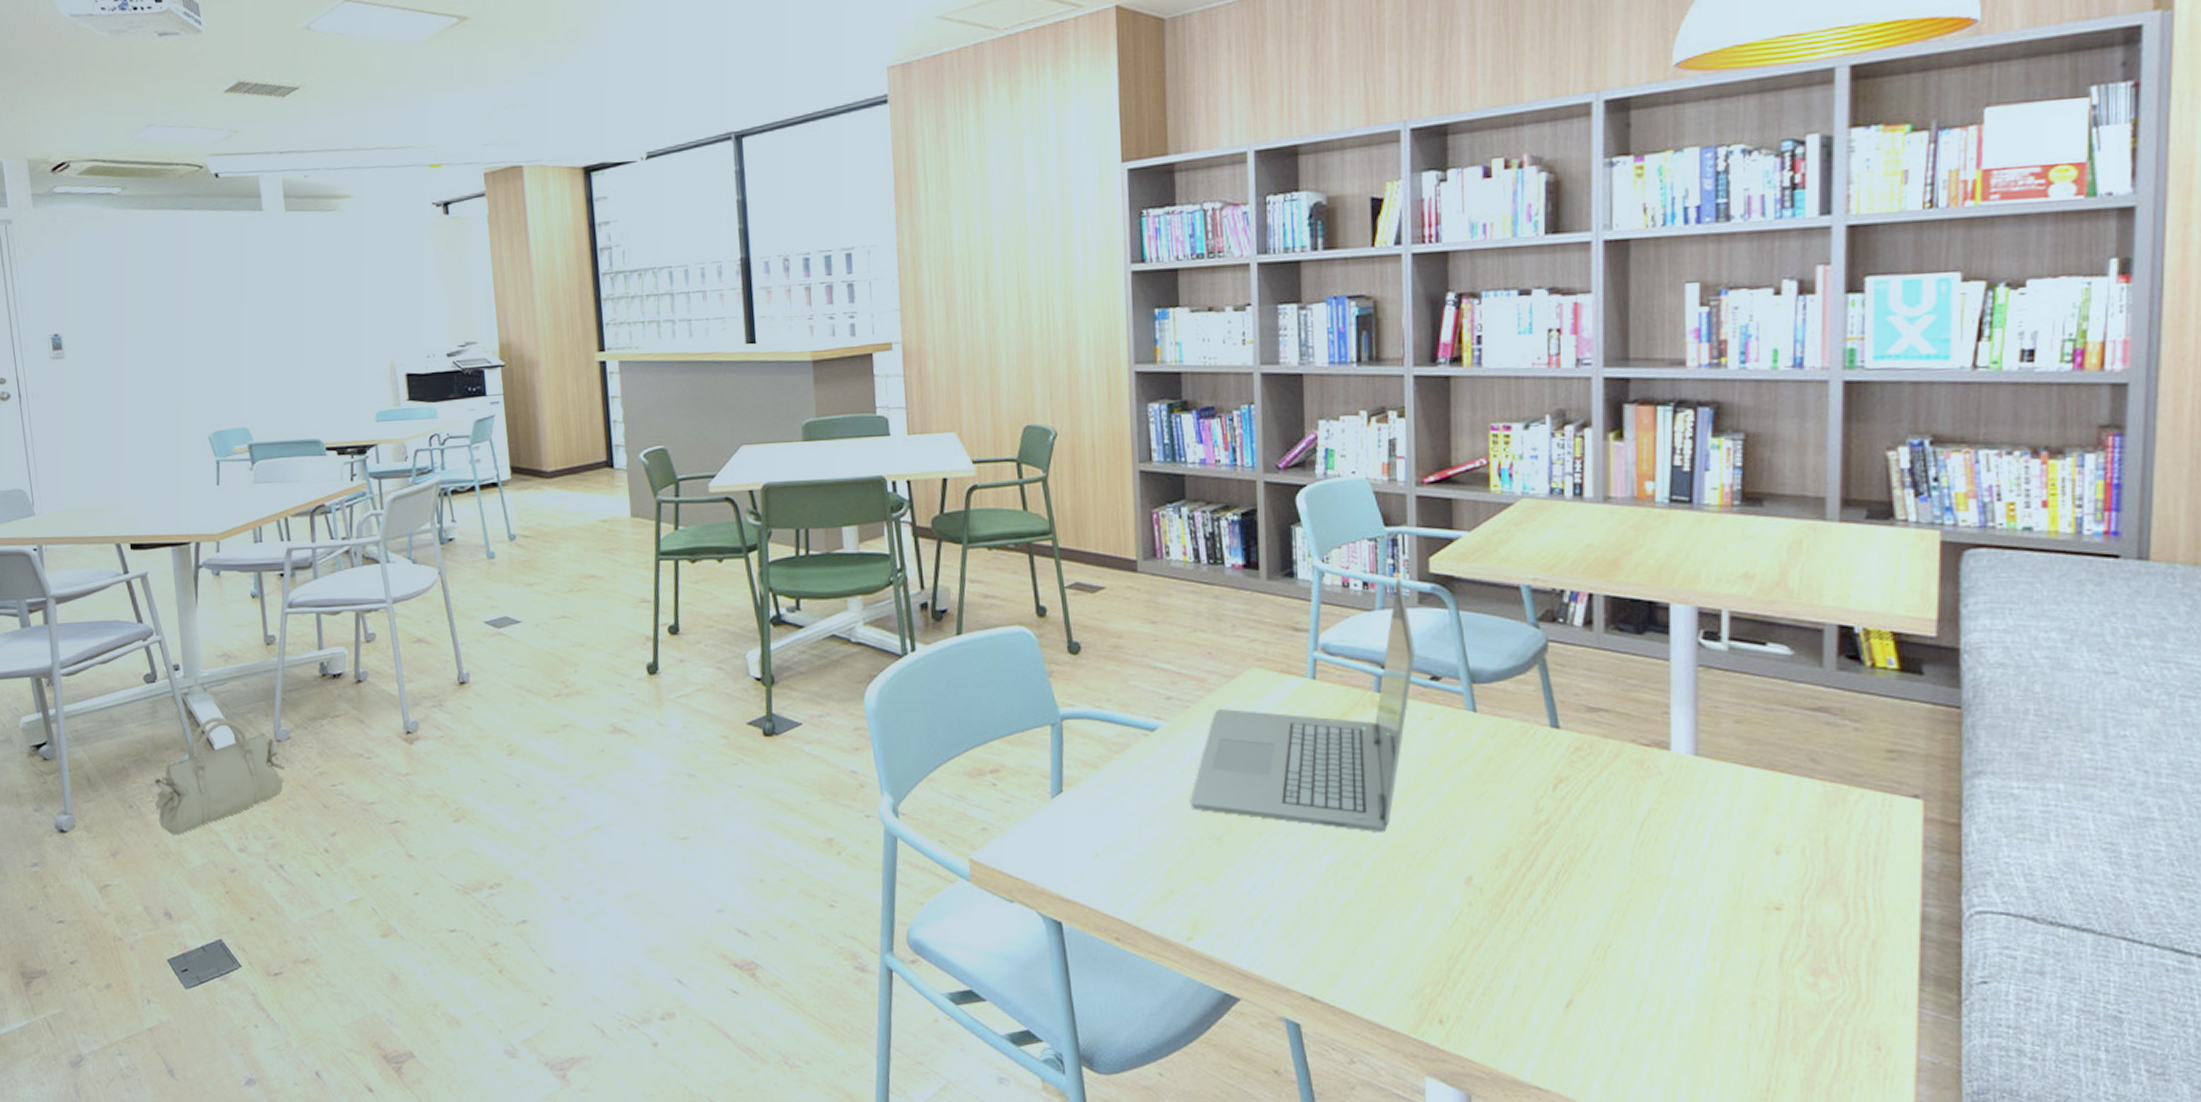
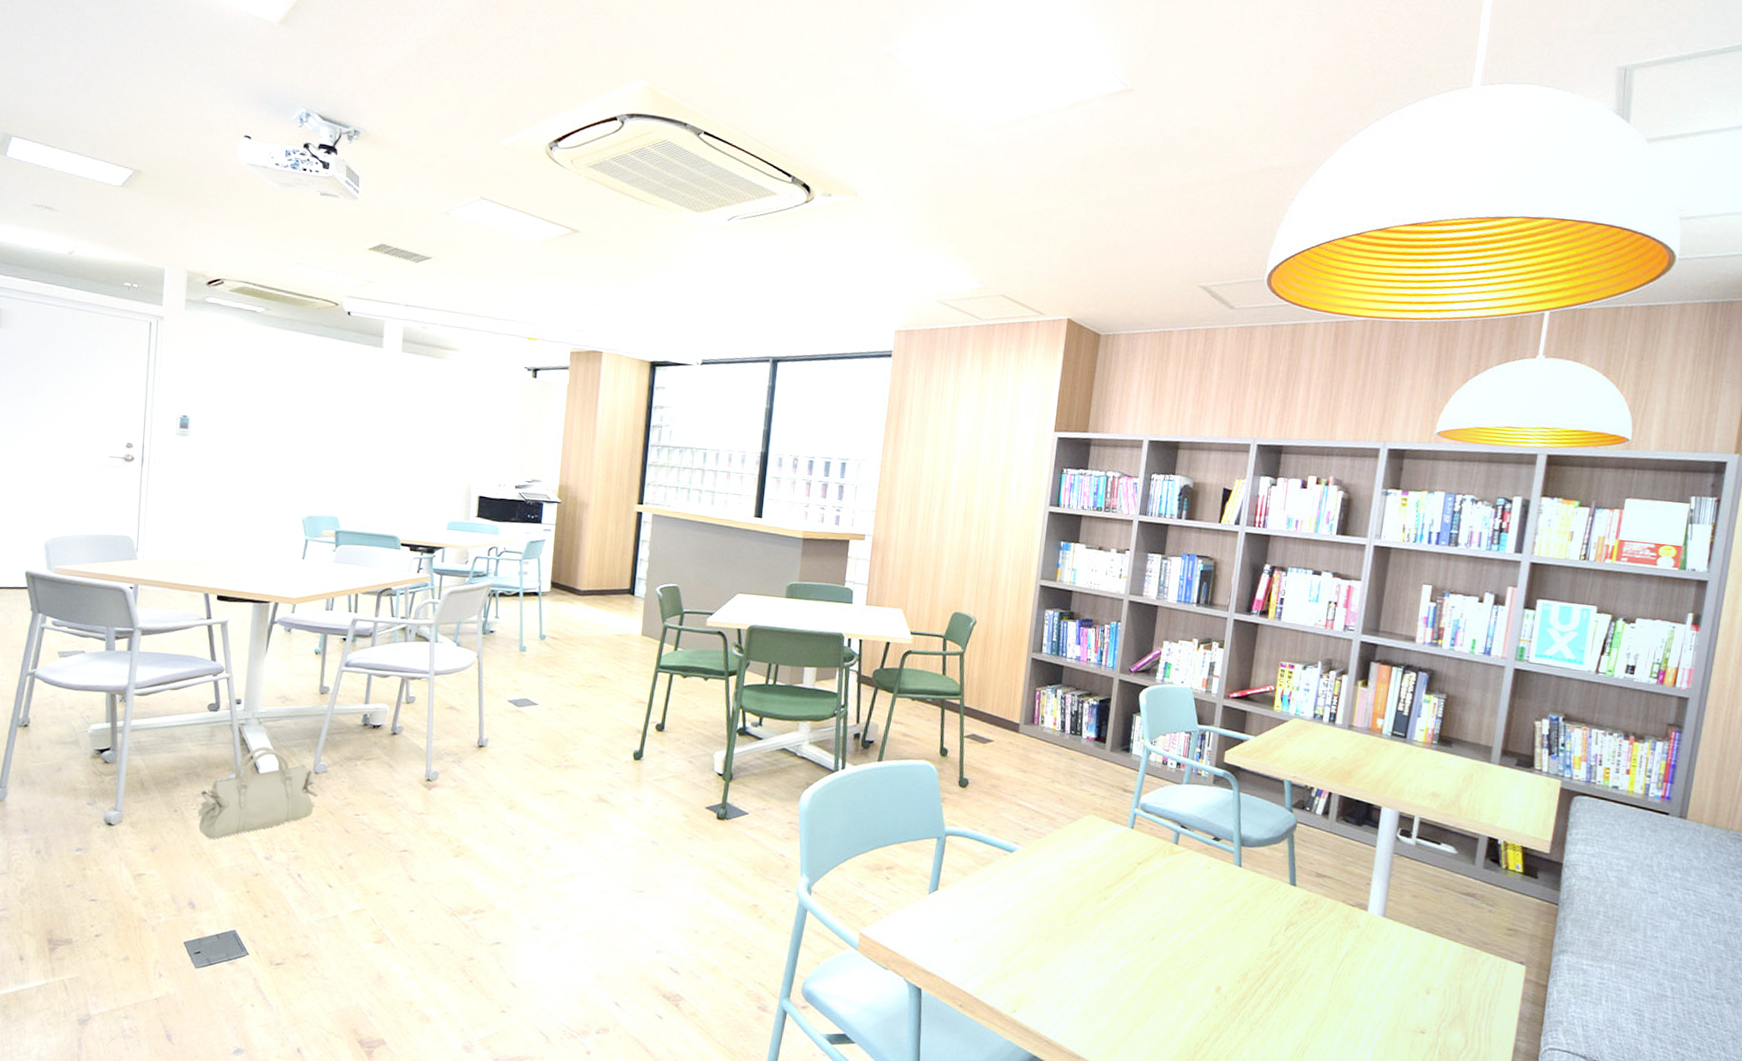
laptop: present [1190,579,1415,833] -> none [1030,764,1206,948]

